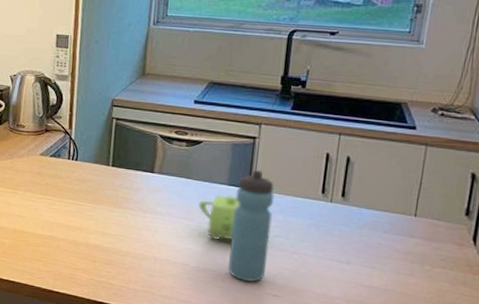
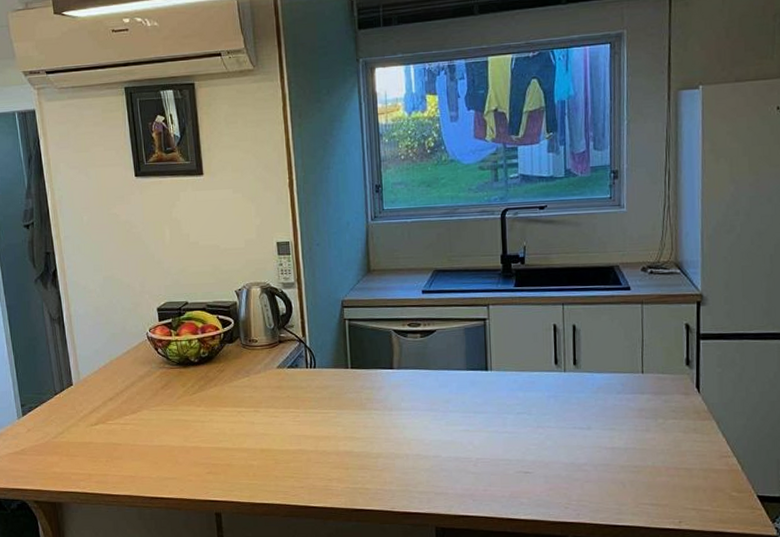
teapot: present [199,194,240,240] -> none [441,379,481,426]
water bottle: present [228,170,274,283] -> none [475,350,515,464]

